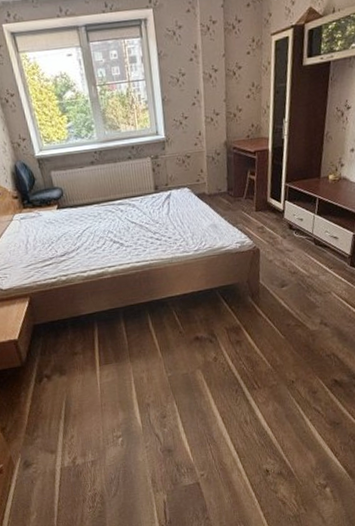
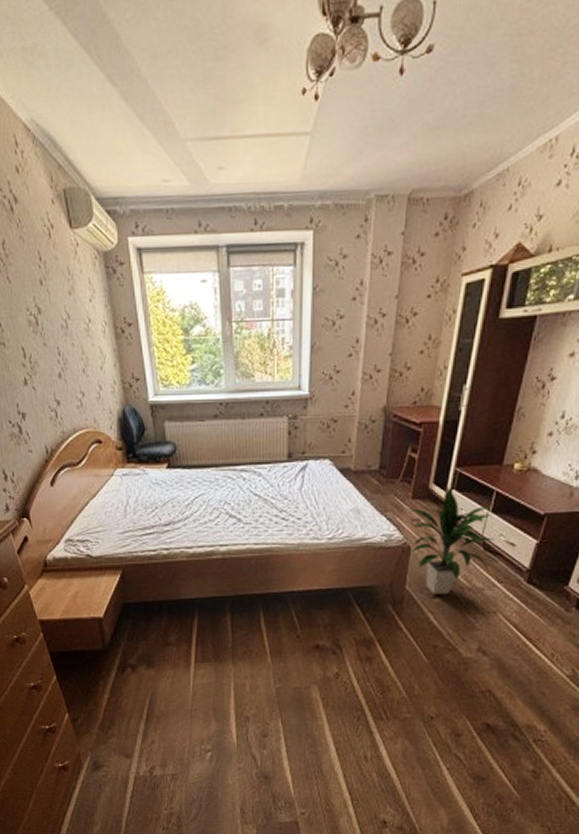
indoor plant: none [253,198,322,284] -> present [407,486,495,595]

